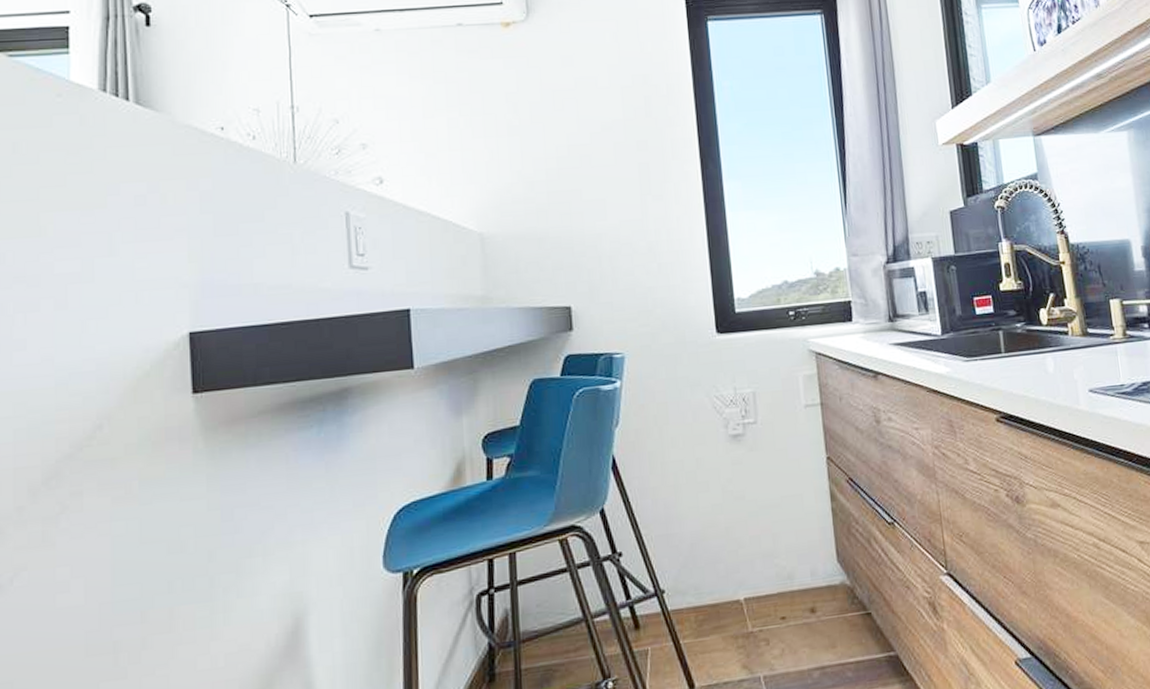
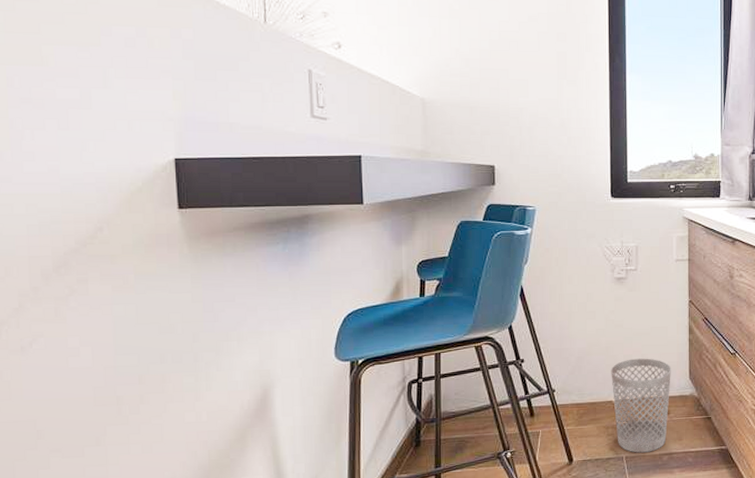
wastebasket: none [734,538,815,670] -> present [611,358,671,453]

